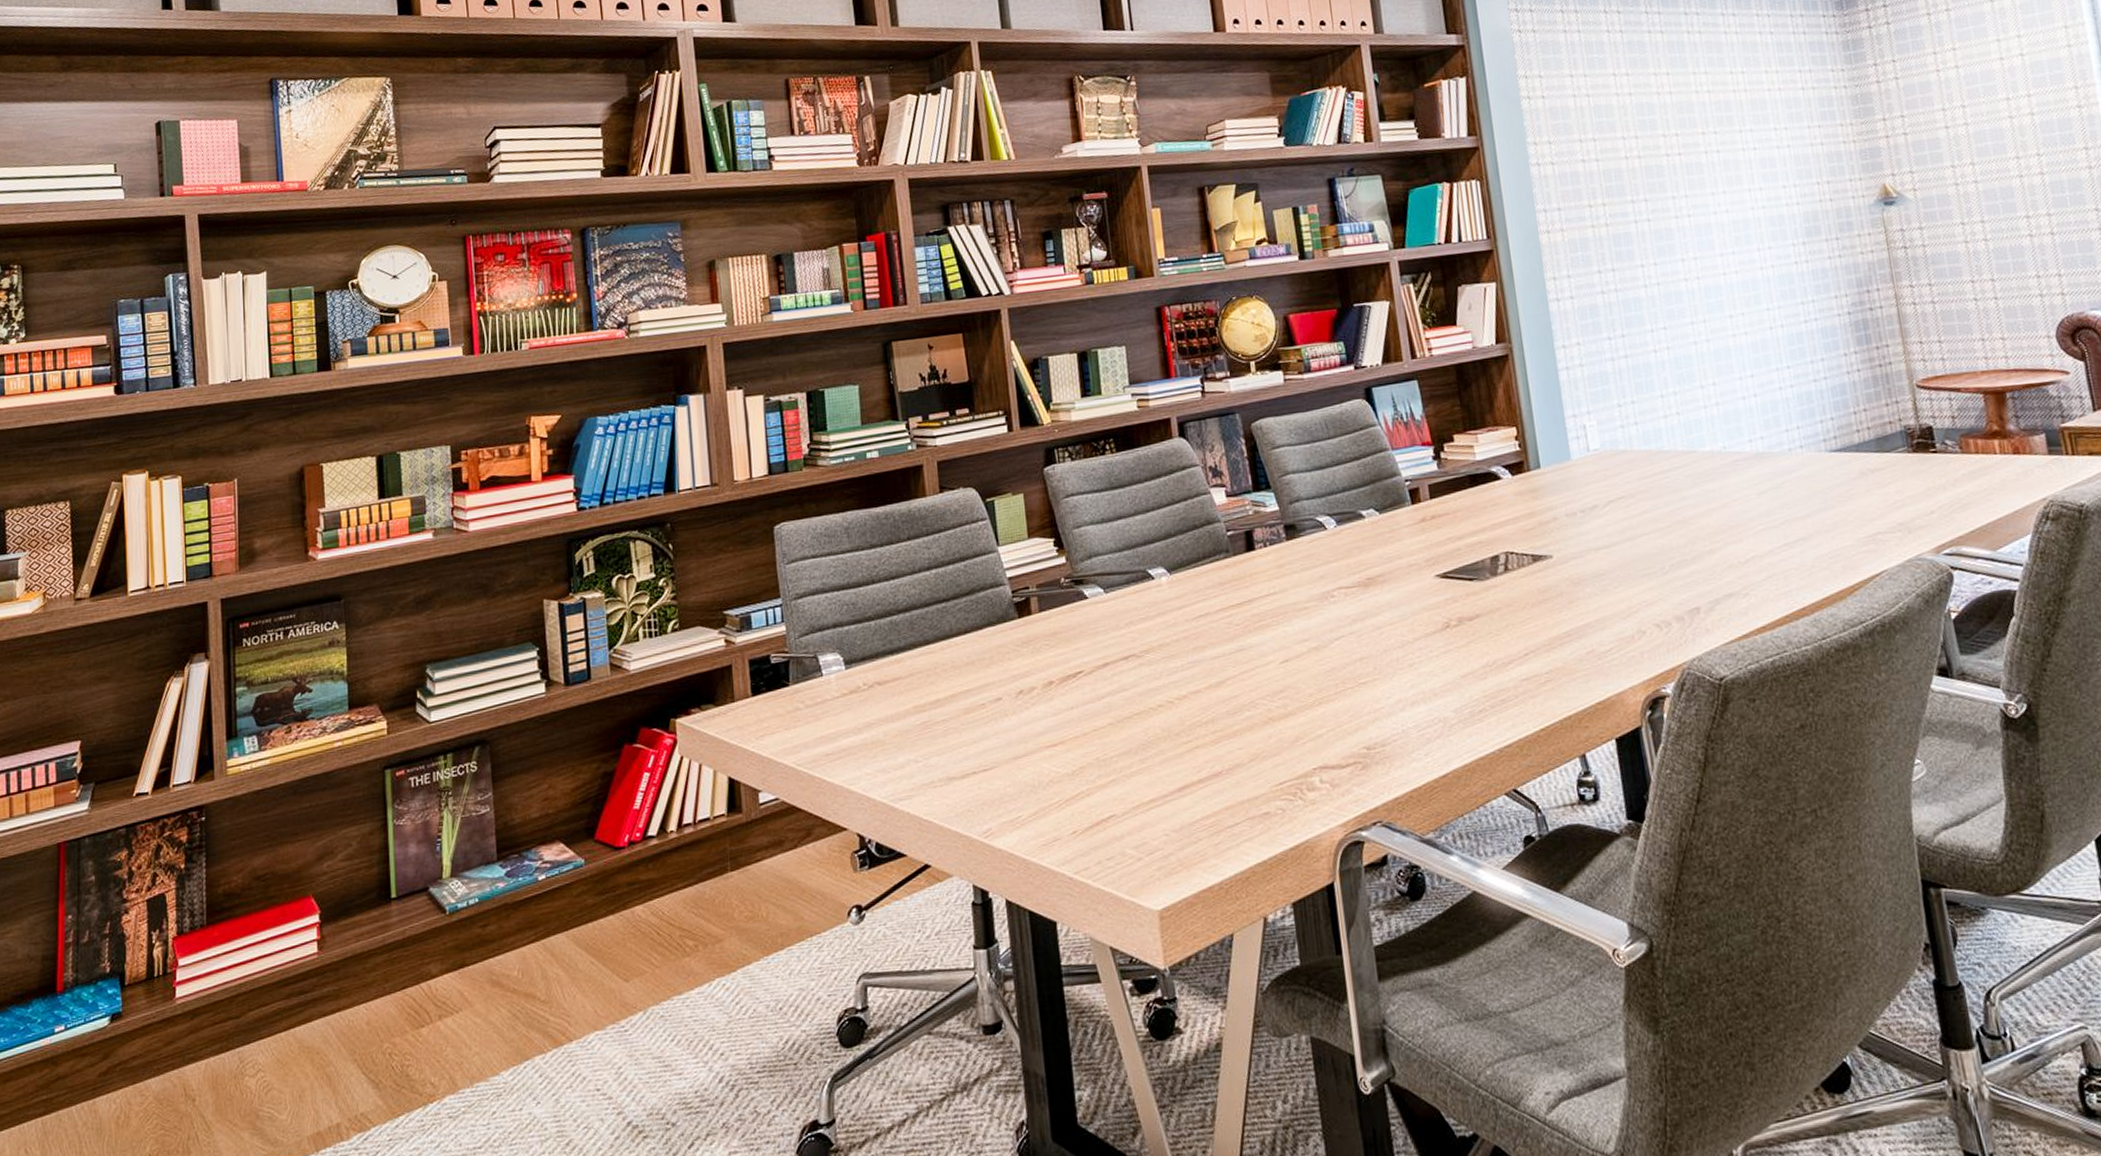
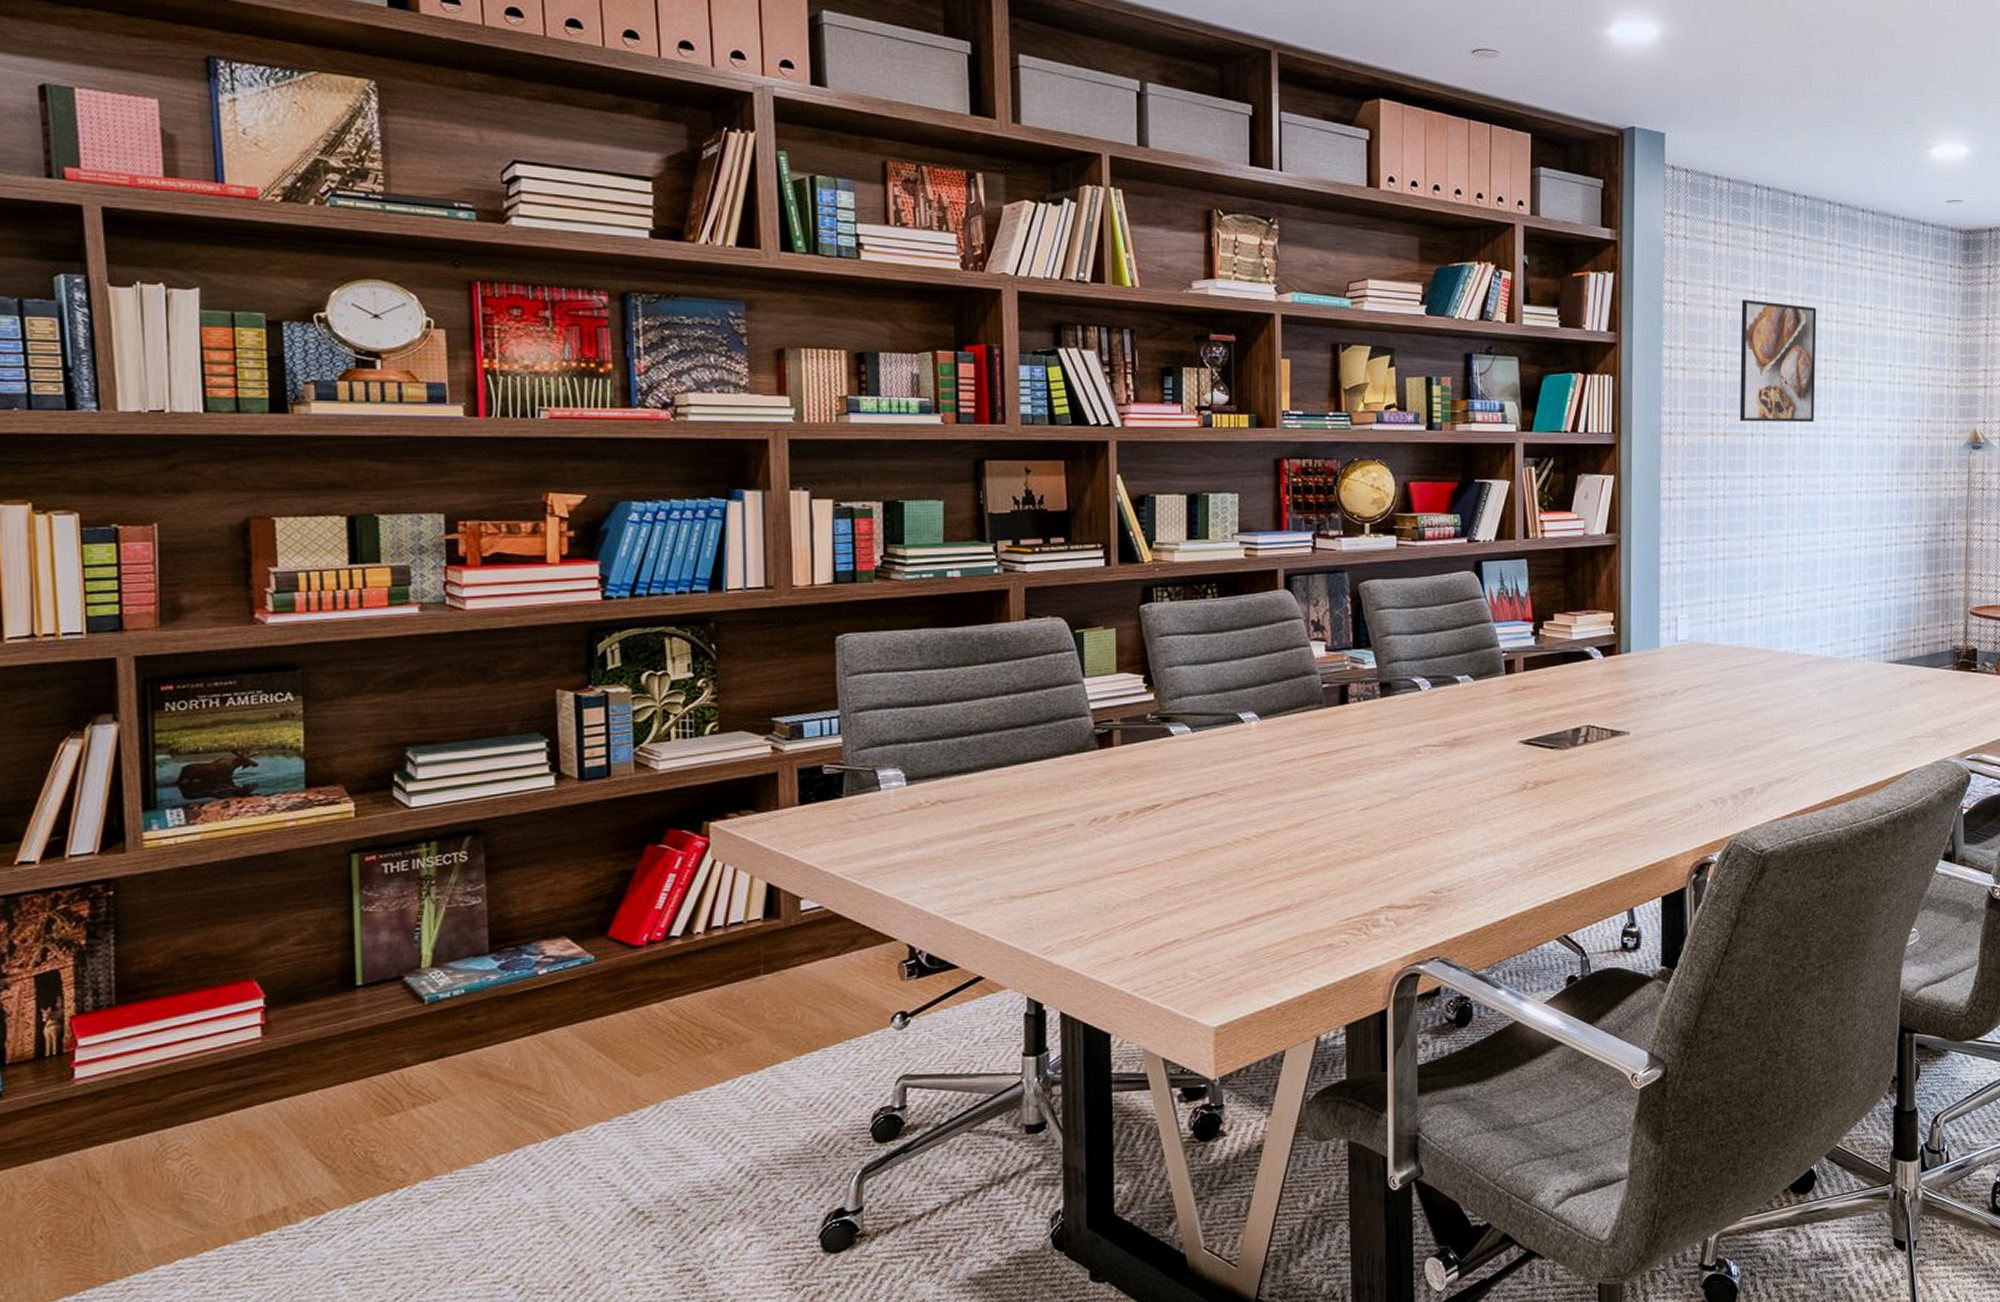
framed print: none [1602,80,1701,210] -> present [1739,299,1817,423]

